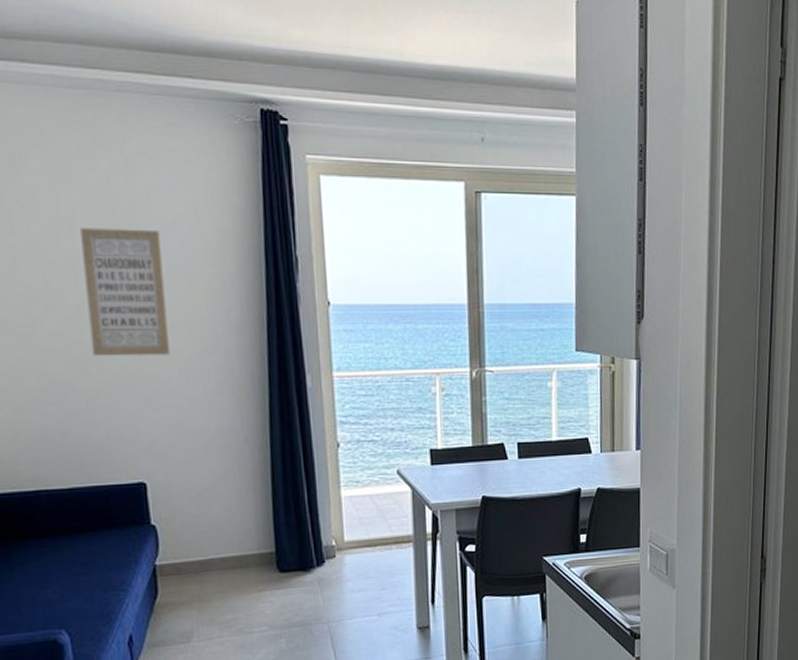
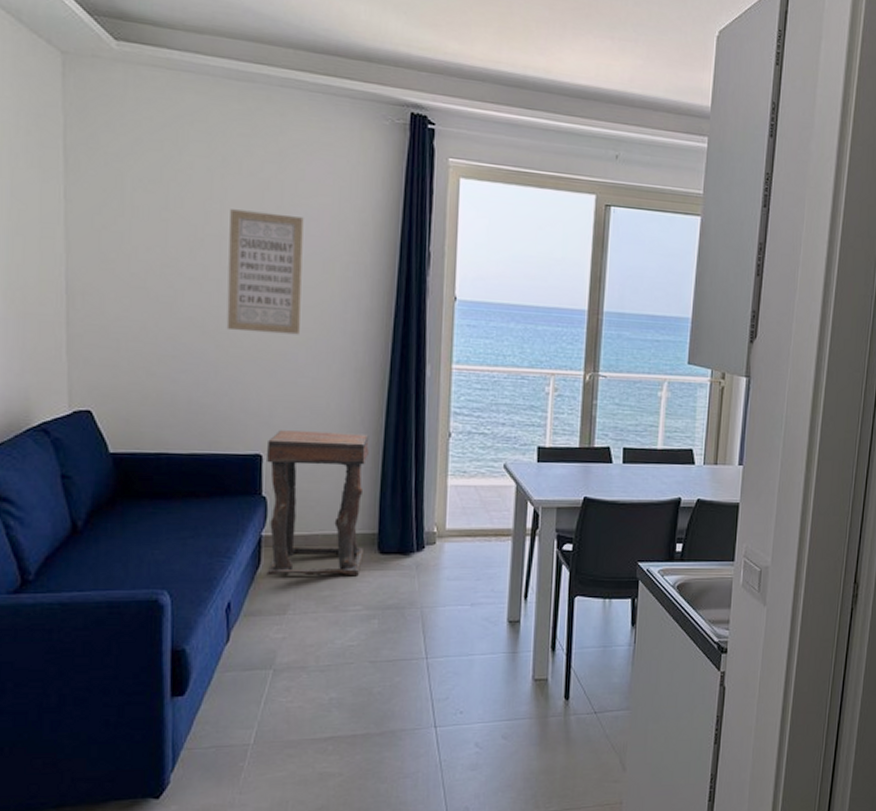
side table: none [150,452,264,605] -> present [266,430,369,577]

